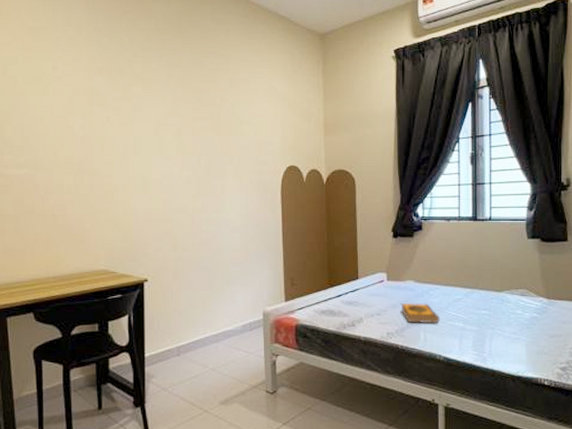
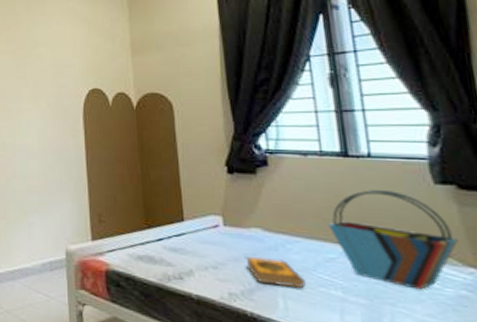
tote bag: none [458,245,536,316] -> present [328,190,458,290]

